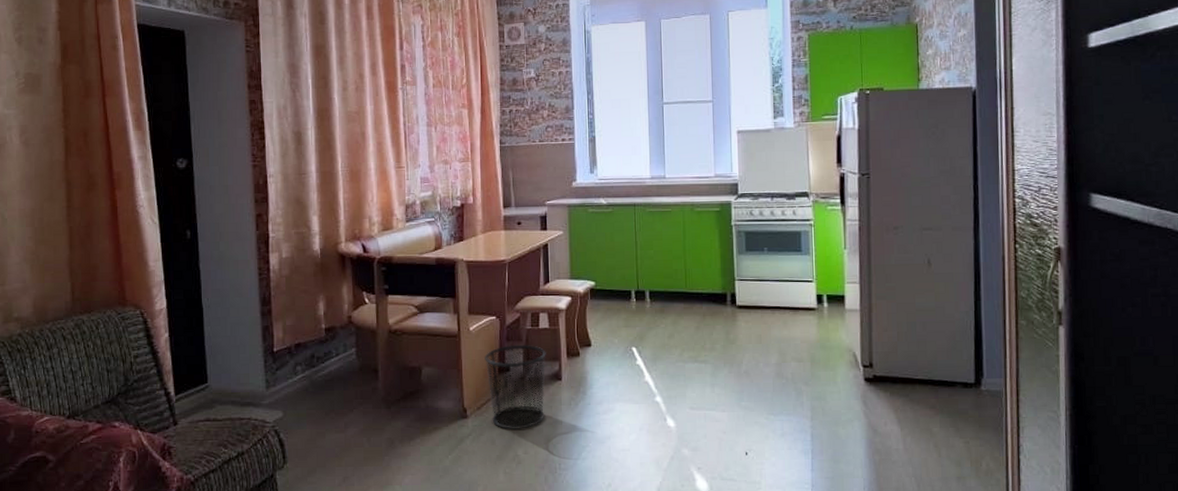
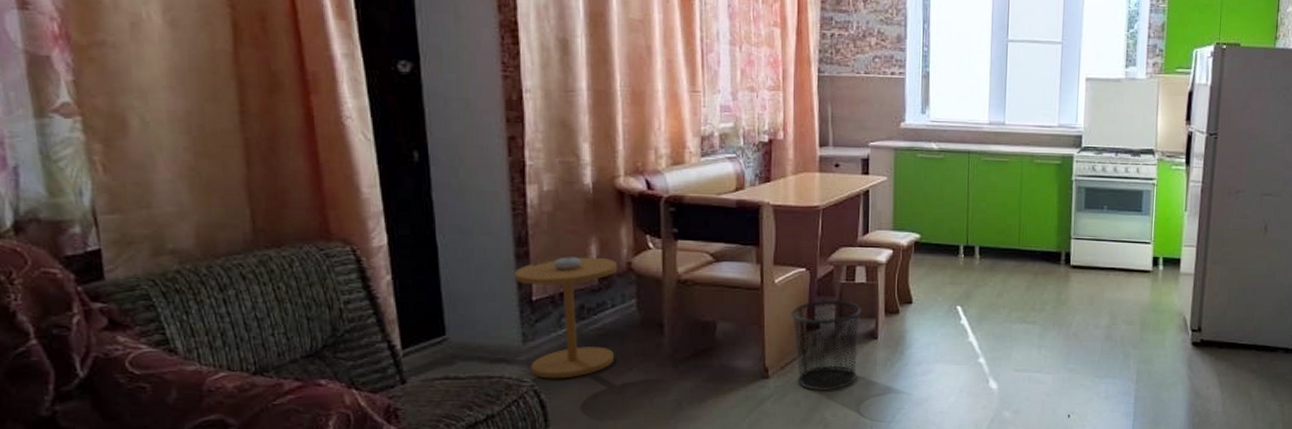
side table: none [260,312,340,420] -> present [515,257,617,379]

